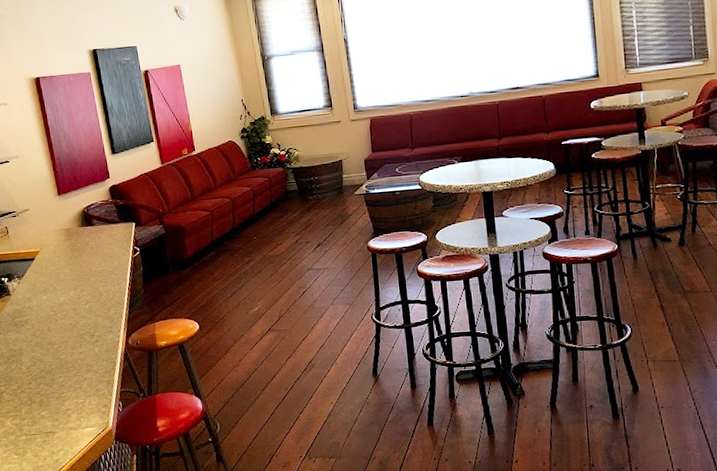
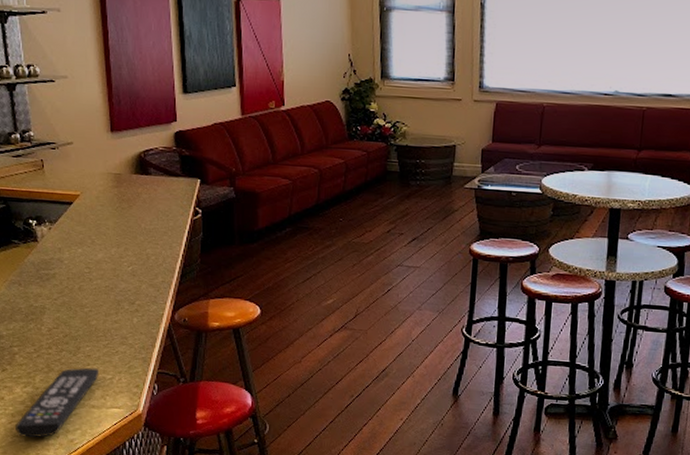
remote control: none [9,395,73,463] -> present [15,367,100,438]

